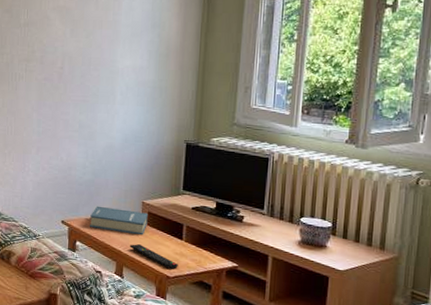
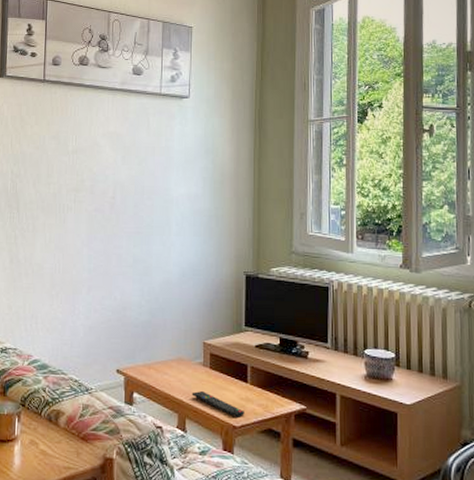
hardback book: present [90,206,148,236] -> none [148,350,210,381]

